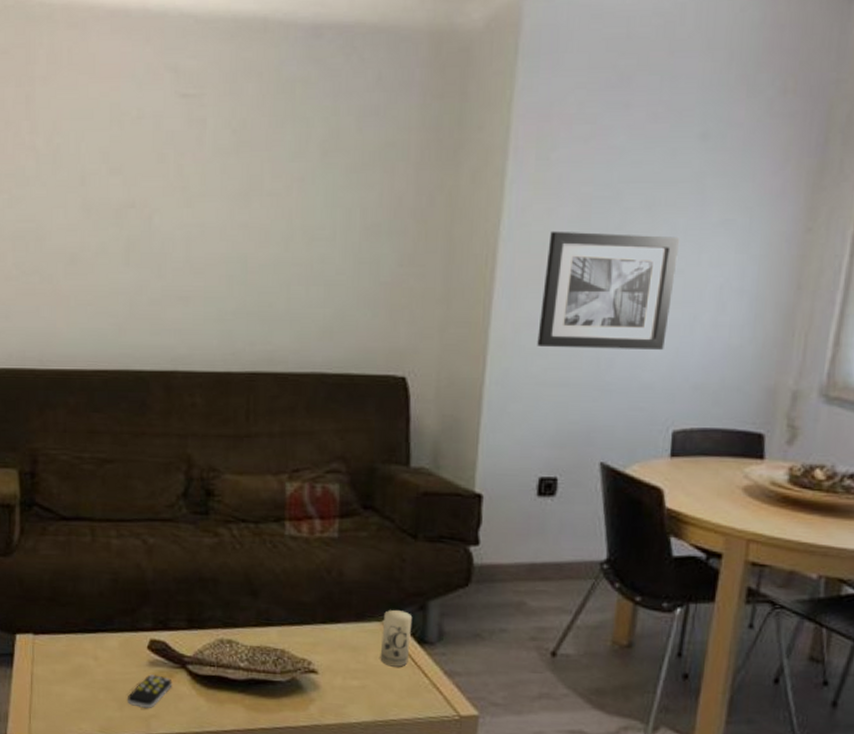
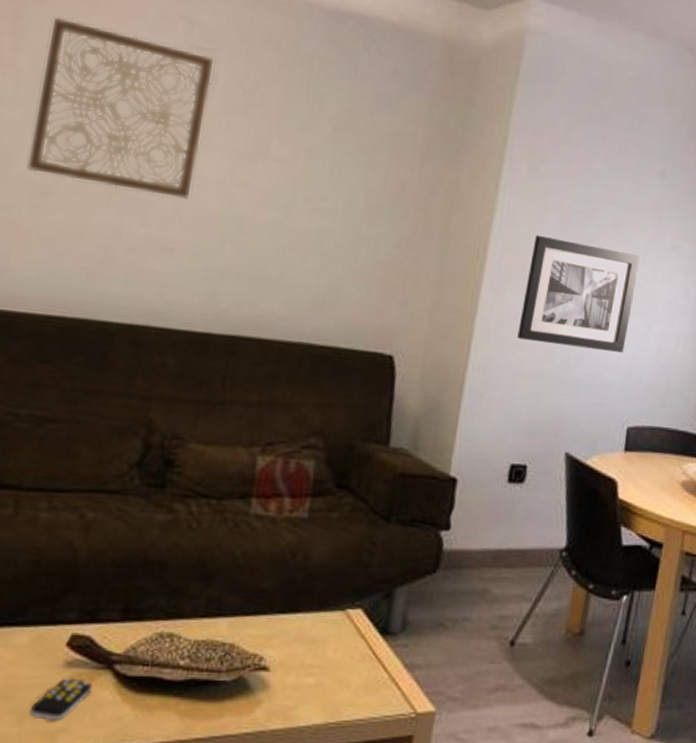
wall art: none [58,92,201,247] -> present [27,17,213,199]
candle: present [380,610,413,667] -> none [339,598,378,661]

